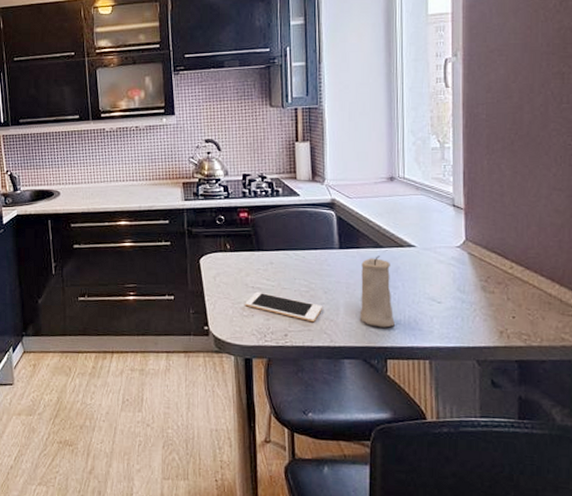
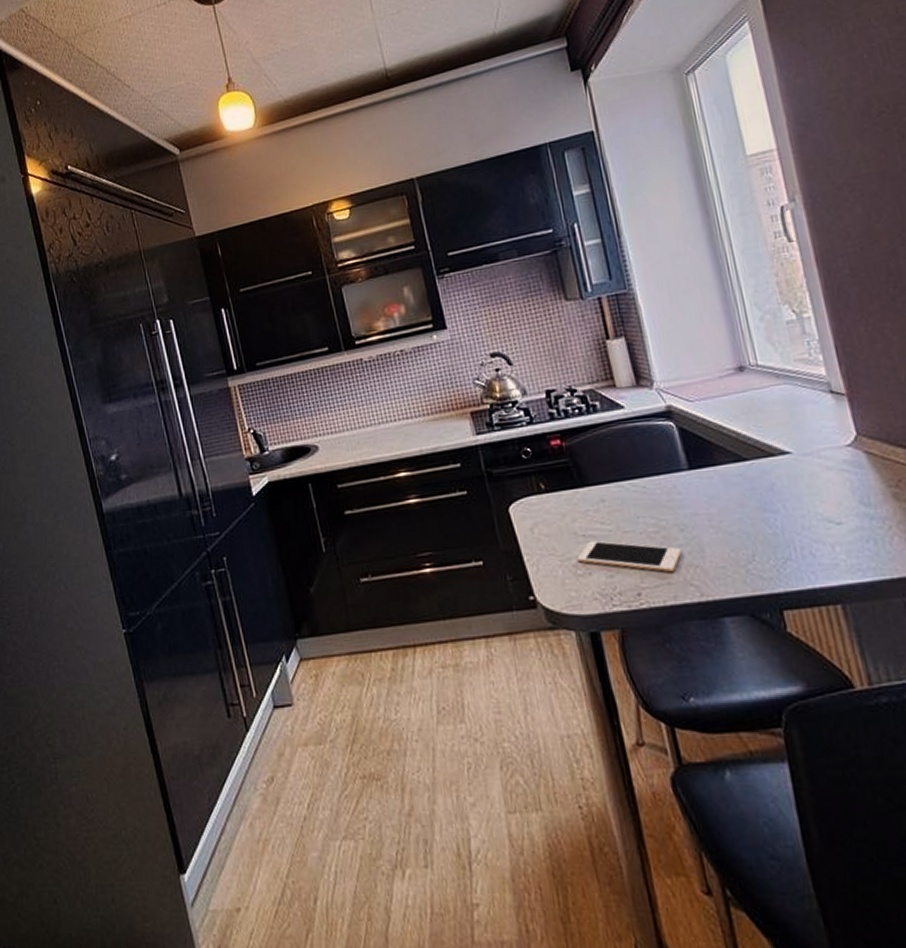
candle: present [361,256,396,328] -> none [722,472,786,568]

